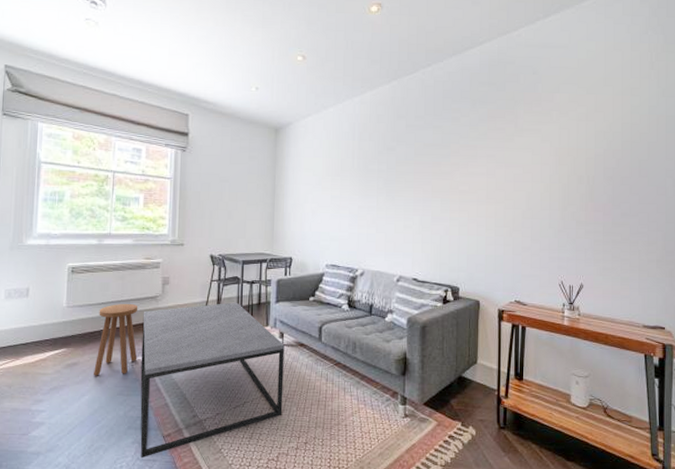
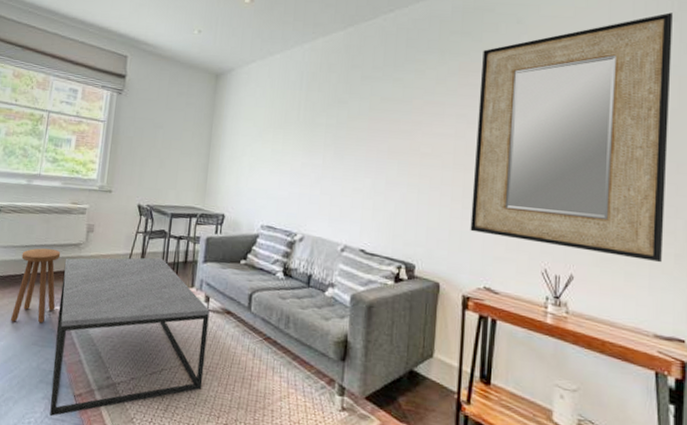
home mirror: none [502,62,652,268] -> present [470,12,673,263]

